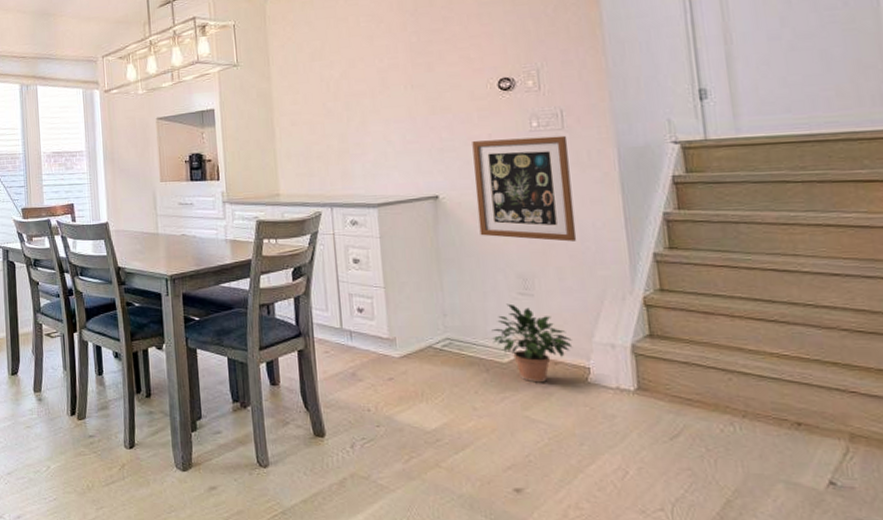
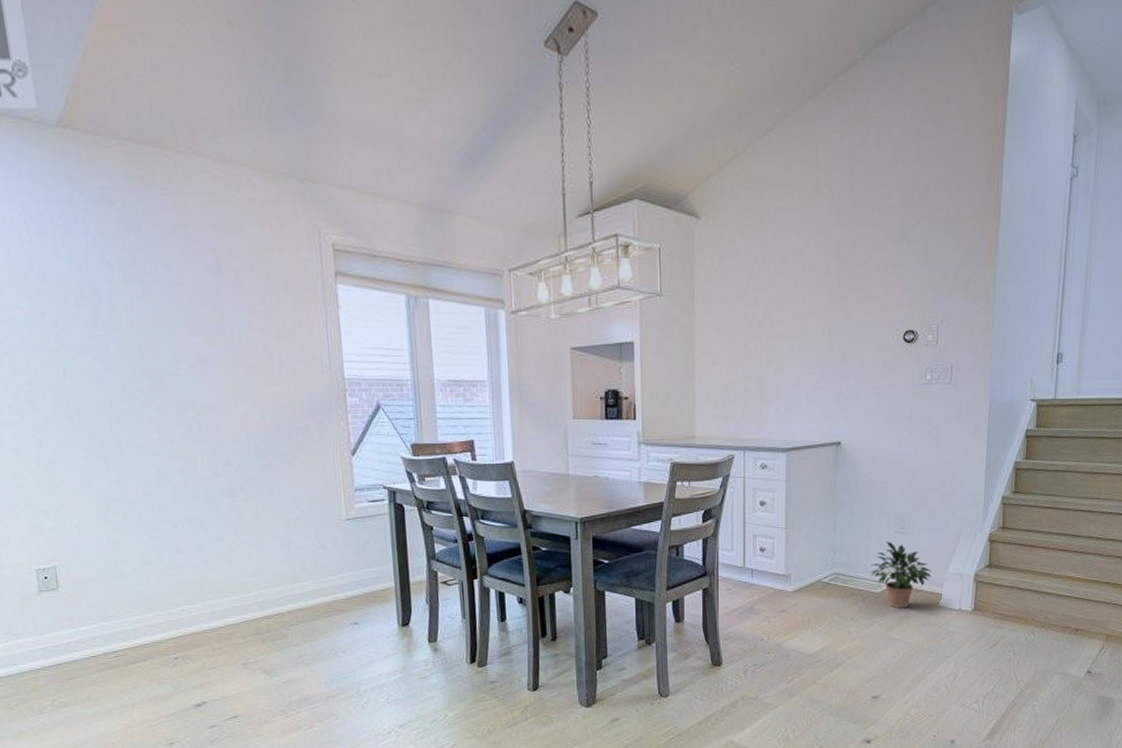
wall art: present [472,135,577,242] -> none [872,389,953,486]

